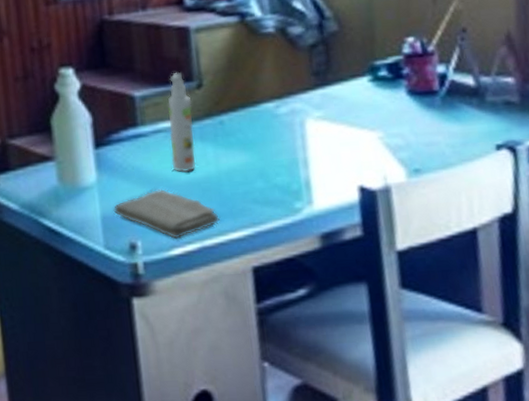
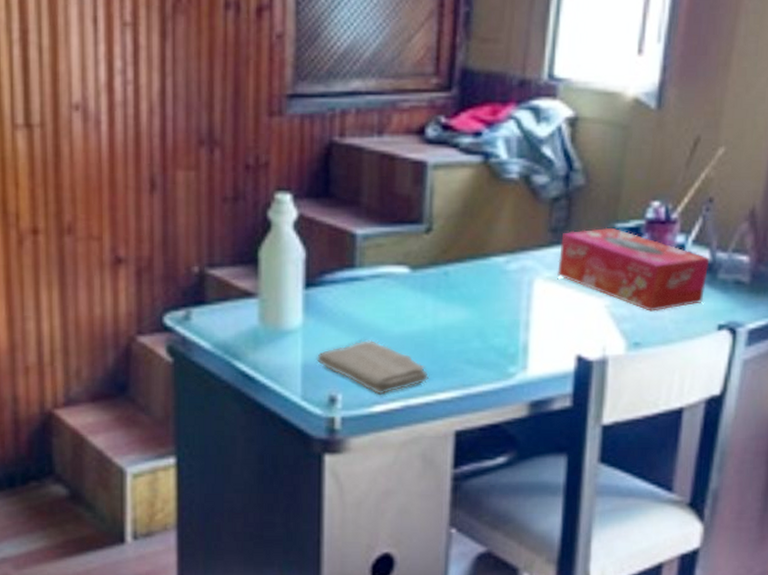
spray bottle: present [167,72,196,173] -> none [386,211,418,324]
tissue box: none [325,65,476,139] -> present [557,227,710,312]

